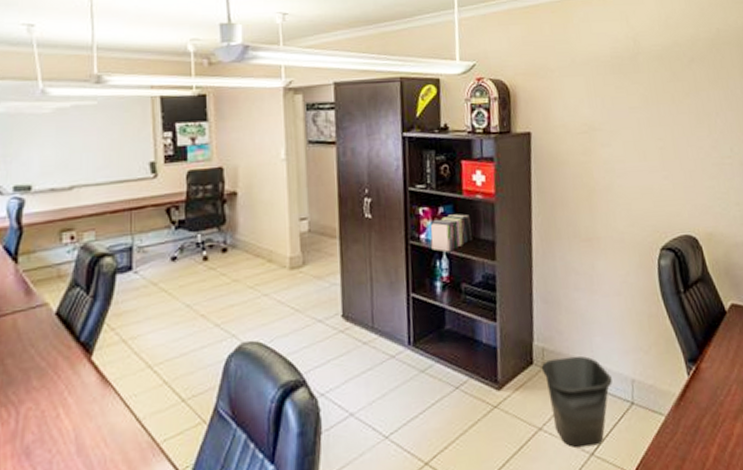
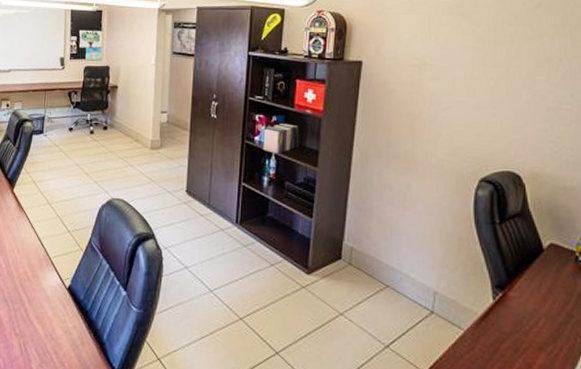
waste bin: present [541,355,612,448] -> none [348,258,414,339]

